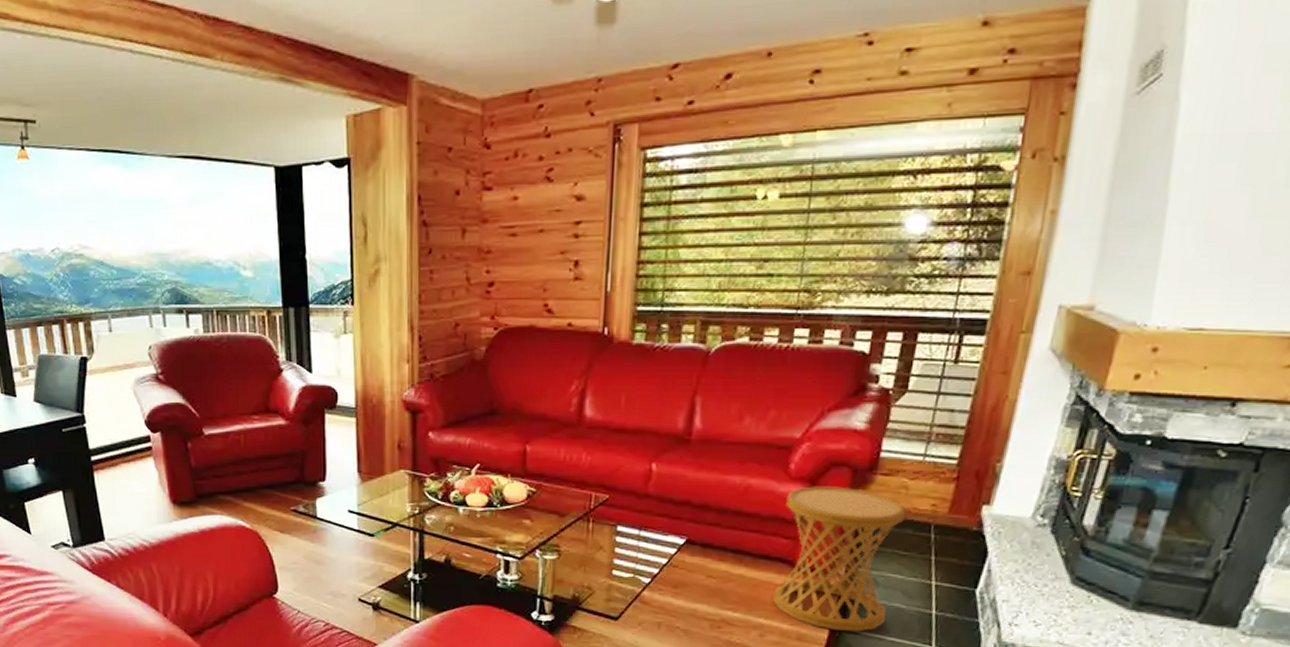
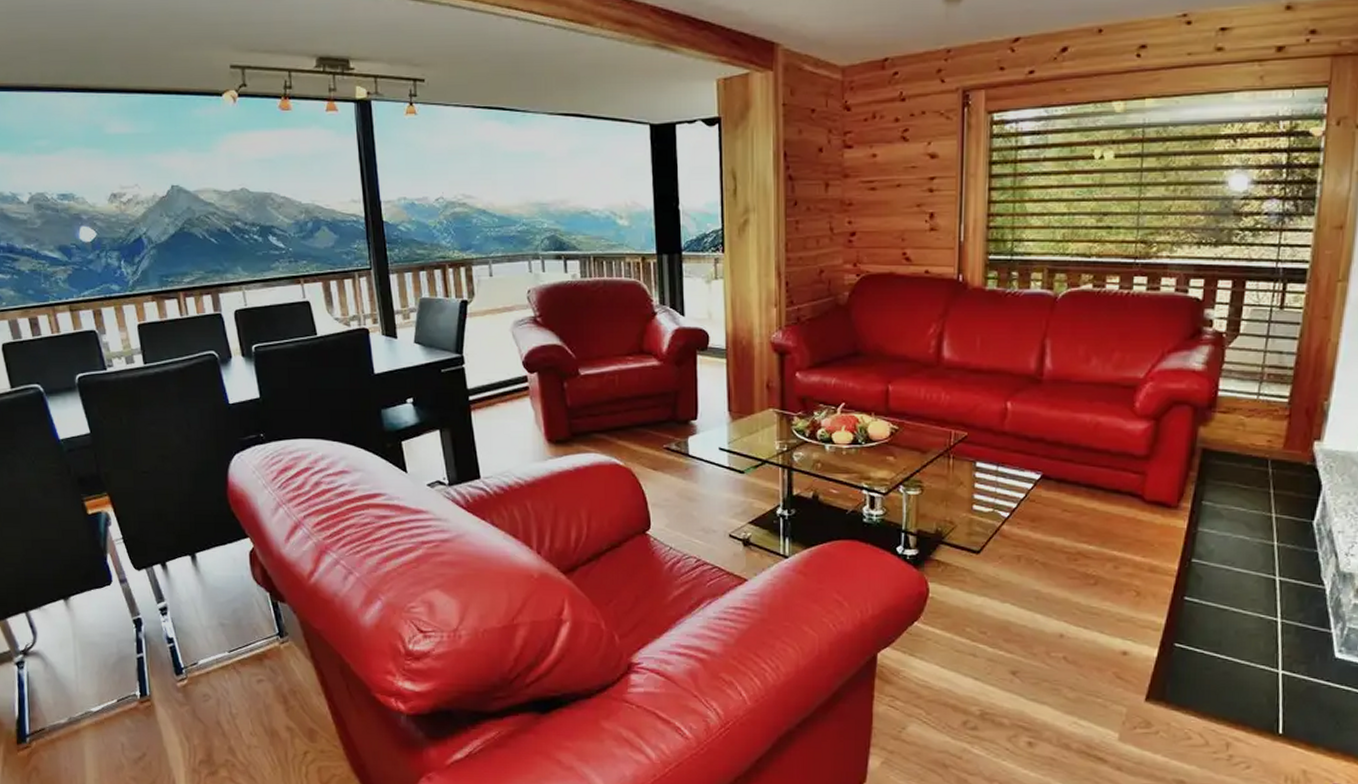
side table: present [771,486,905,632] -> none [1124,423,1244,563]

